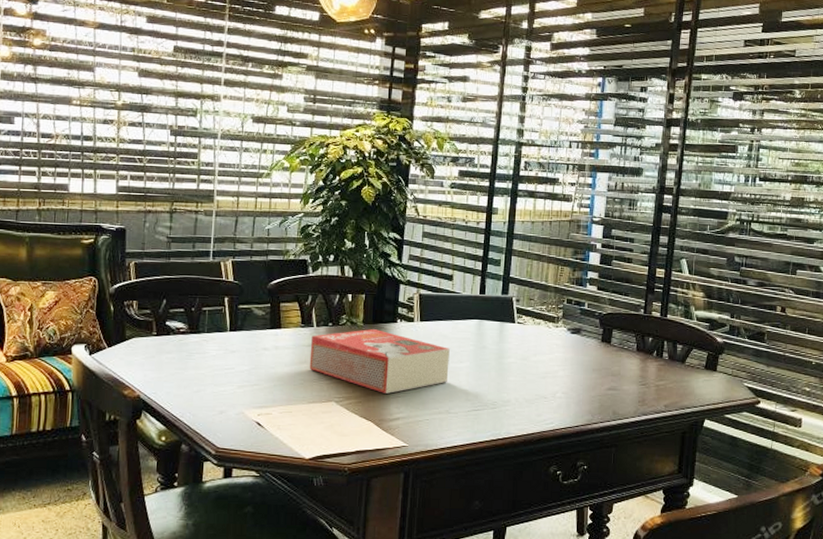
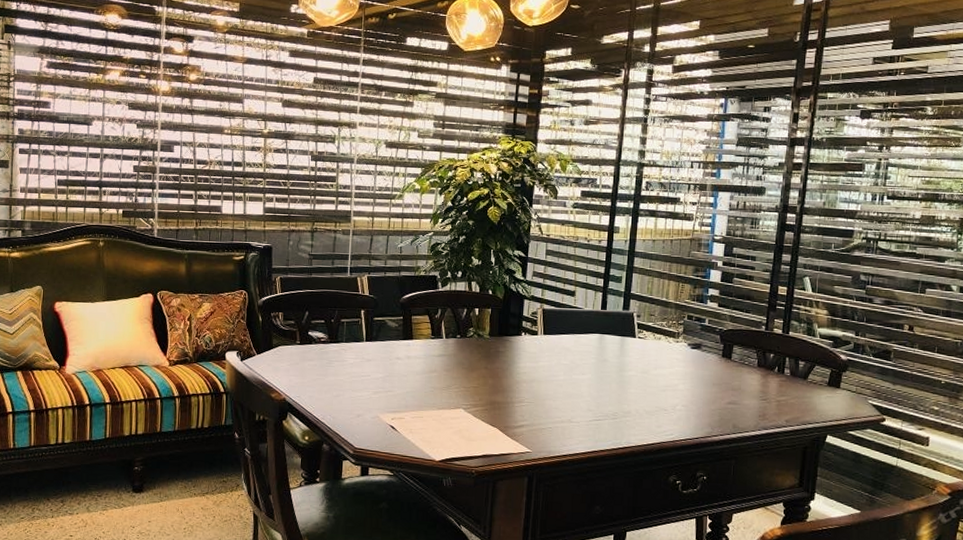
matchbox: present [309,329,450,394] -> none [439,341,572,402]

